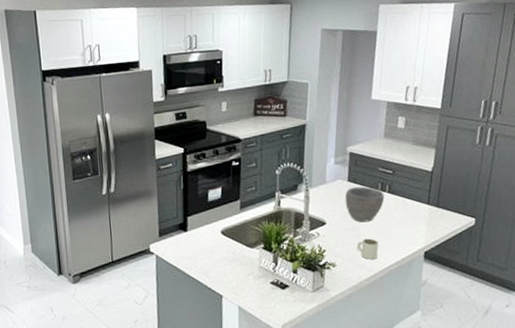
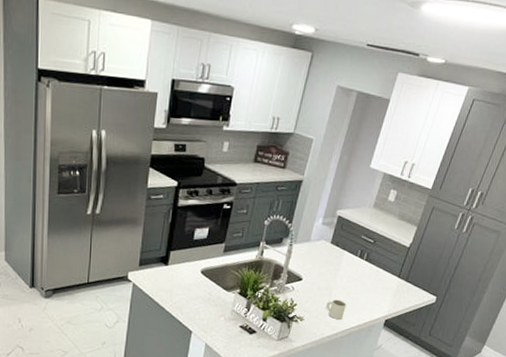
bowl: present [345,186,385,223] -> none [324,250,362,285]

